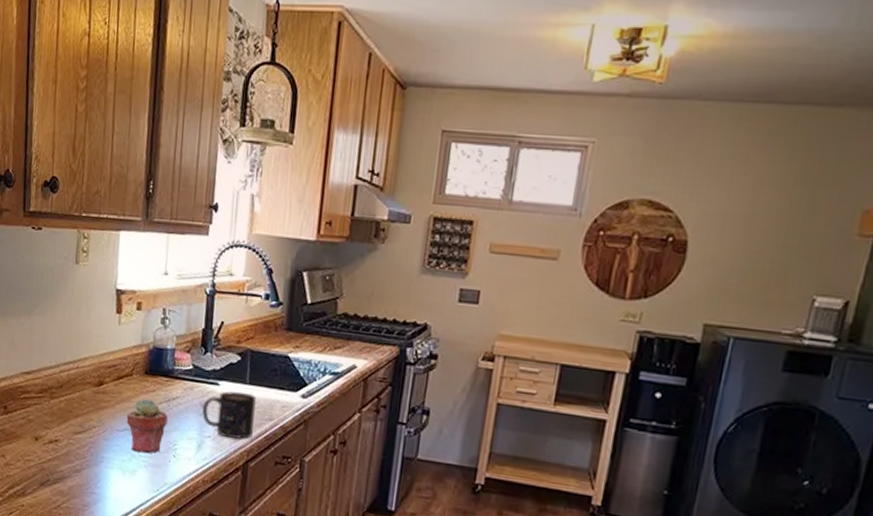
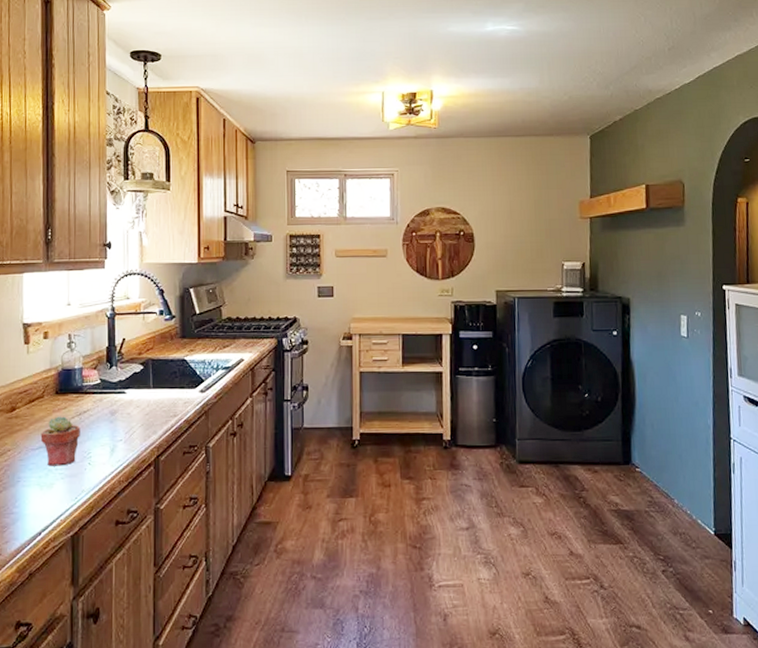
mug: present [202,391,256,440] -> none [111,397,160,439]

